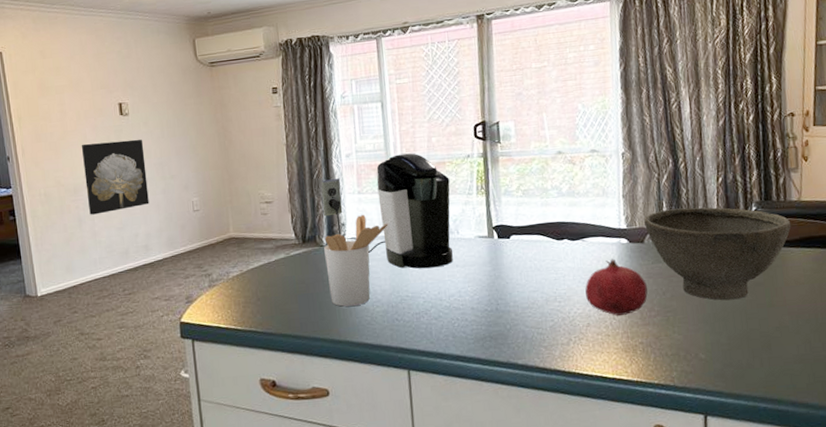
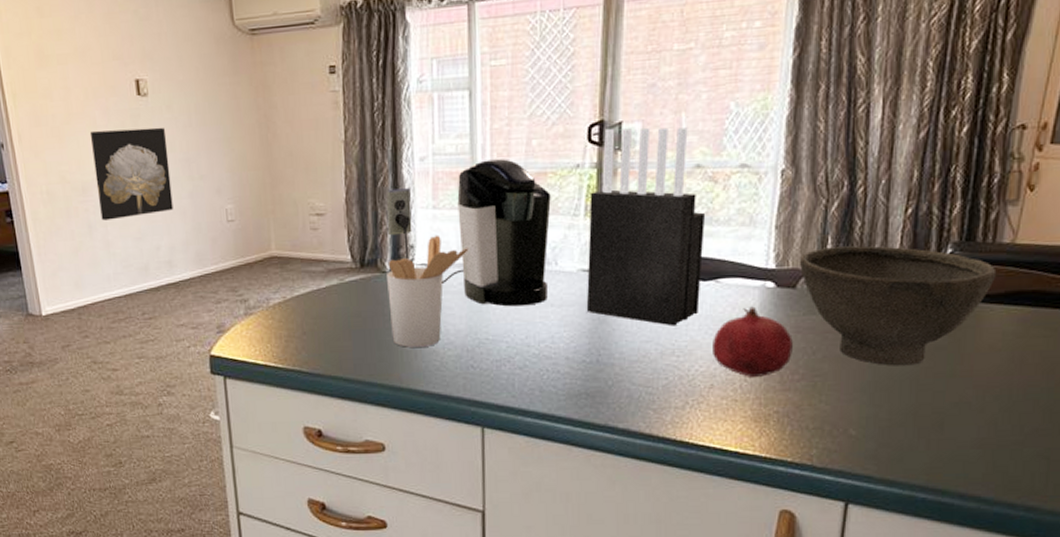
knife block: none [479,124,572,278] -> present [586,127,706,326]

